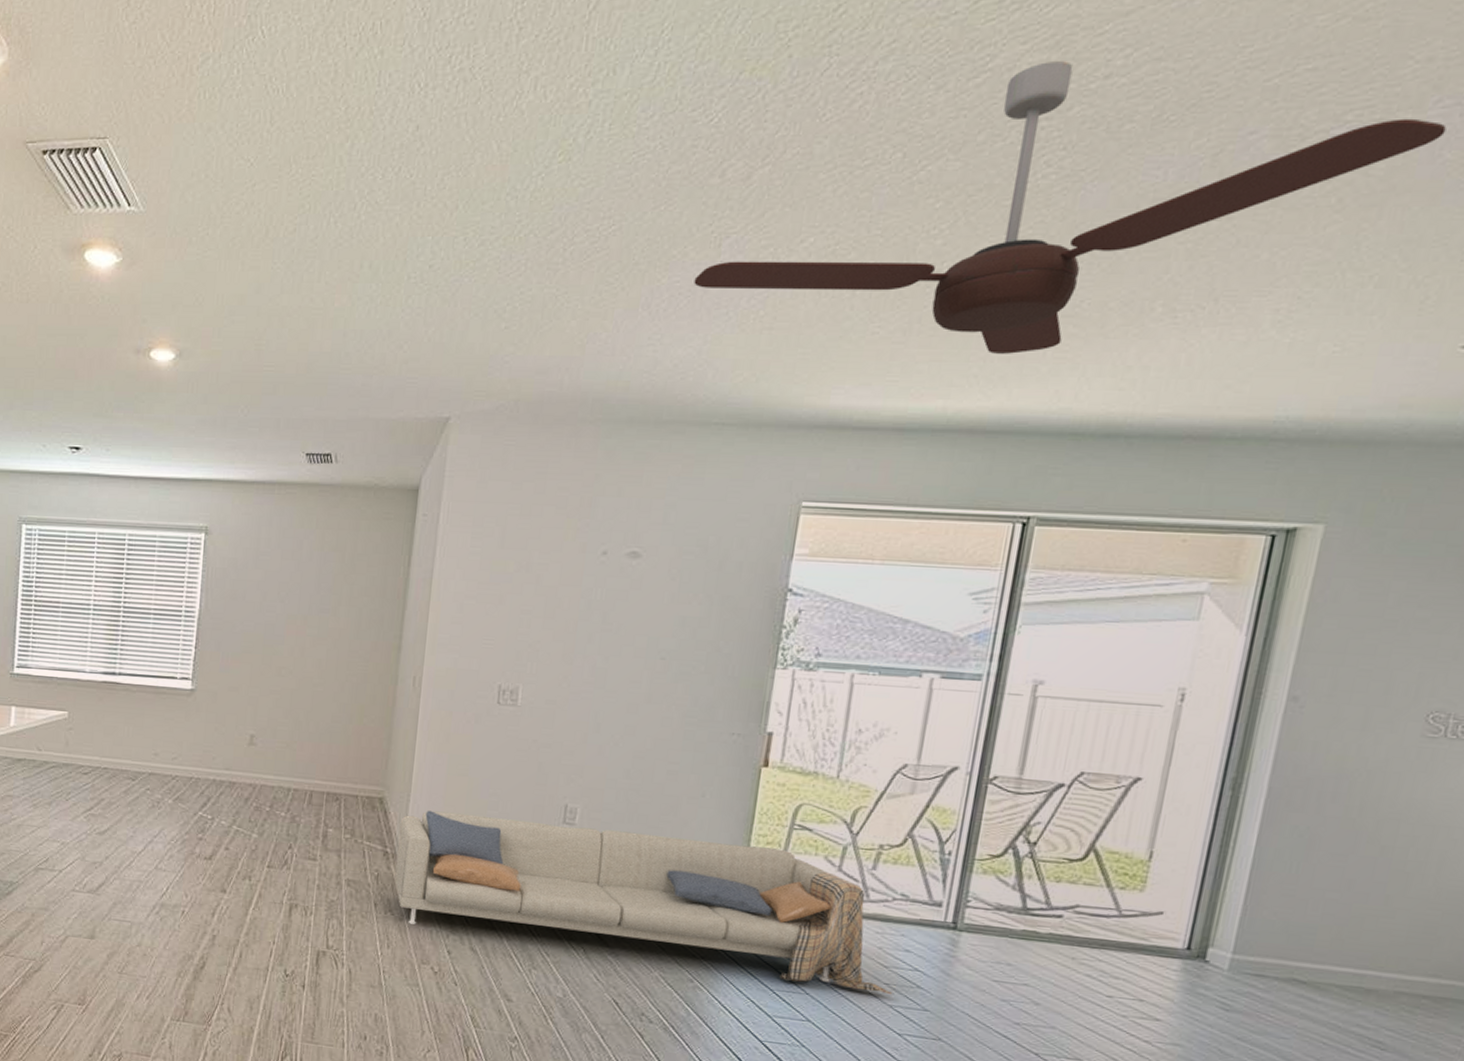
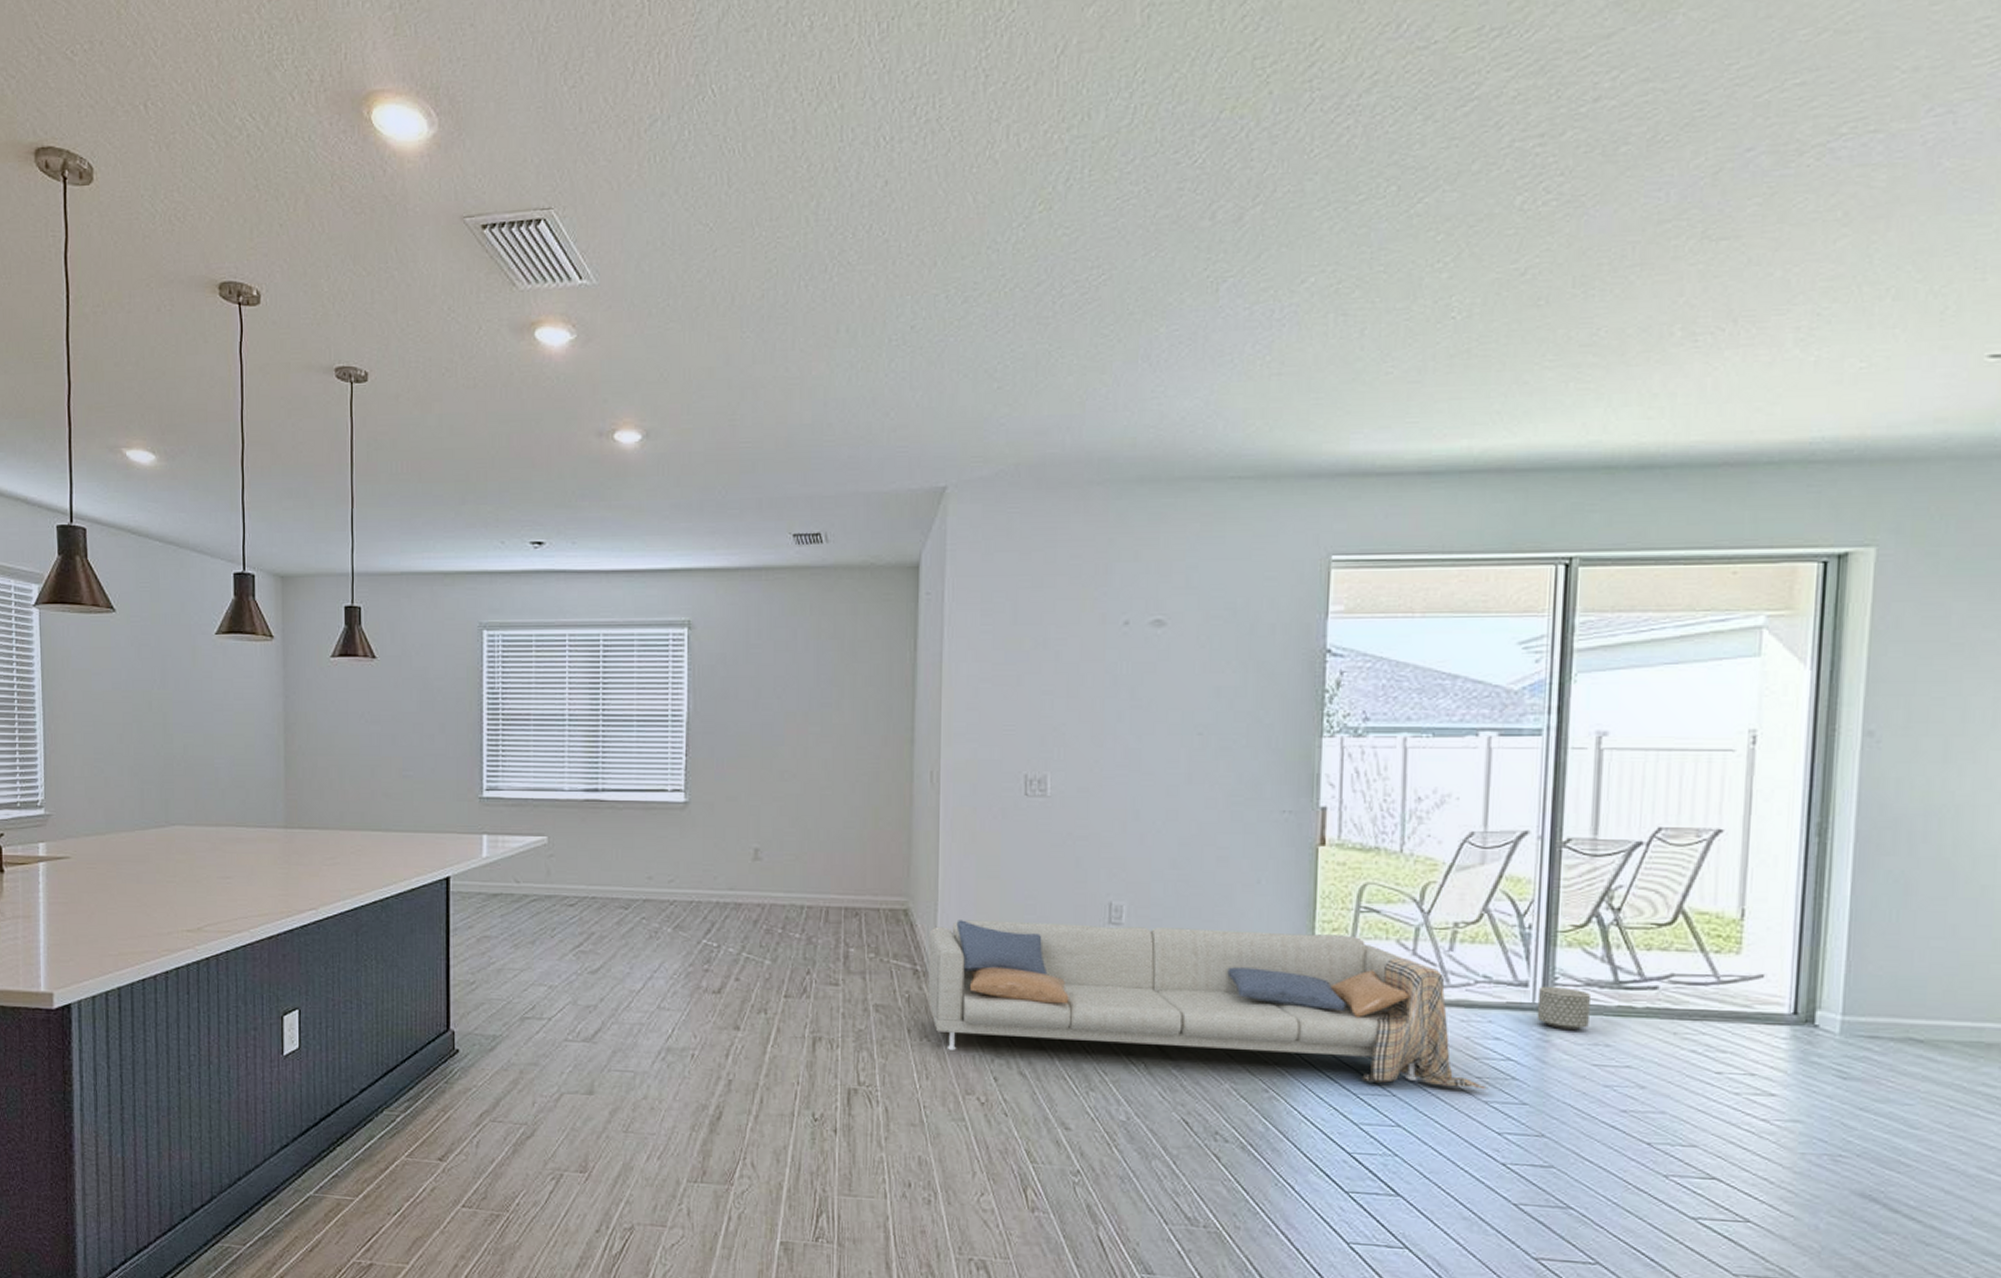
ceiling fan: present [694,61,1447,354] -> none [1194,86,1942,388]
planter: none [946,907,999,949] -> present [1537,986,1590,1031]

